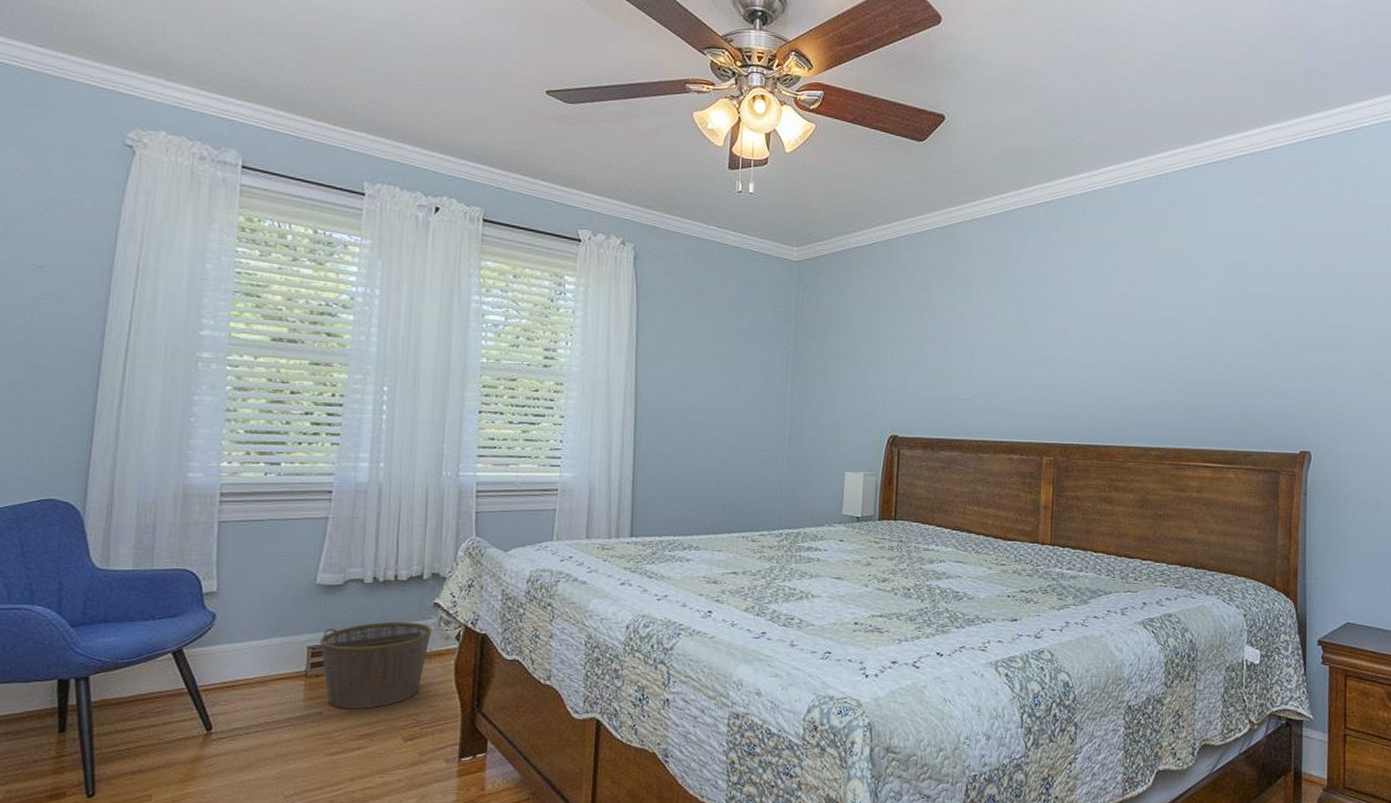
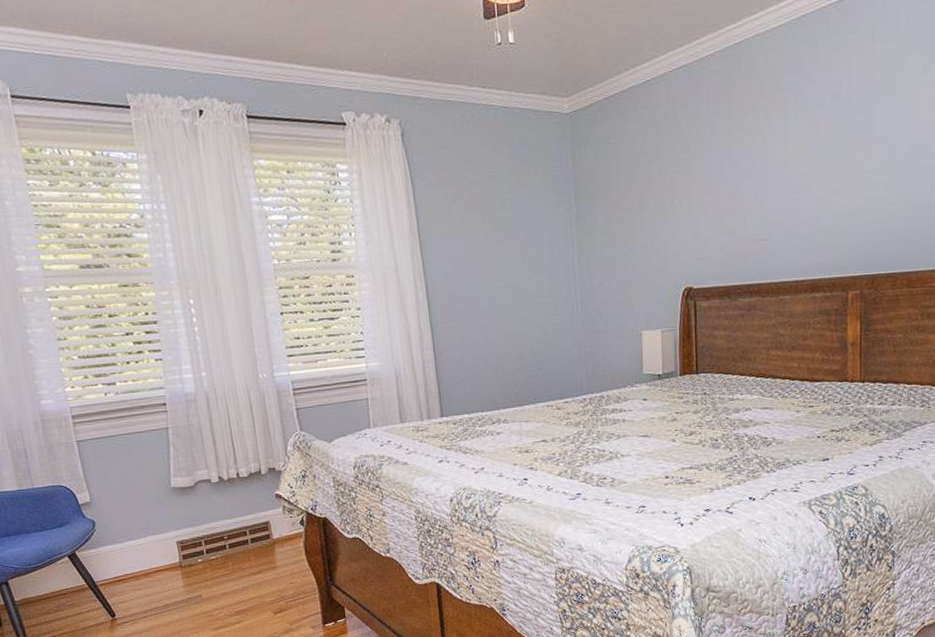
basket: present [319,621,432,710] -> none [185,512,279,591]

